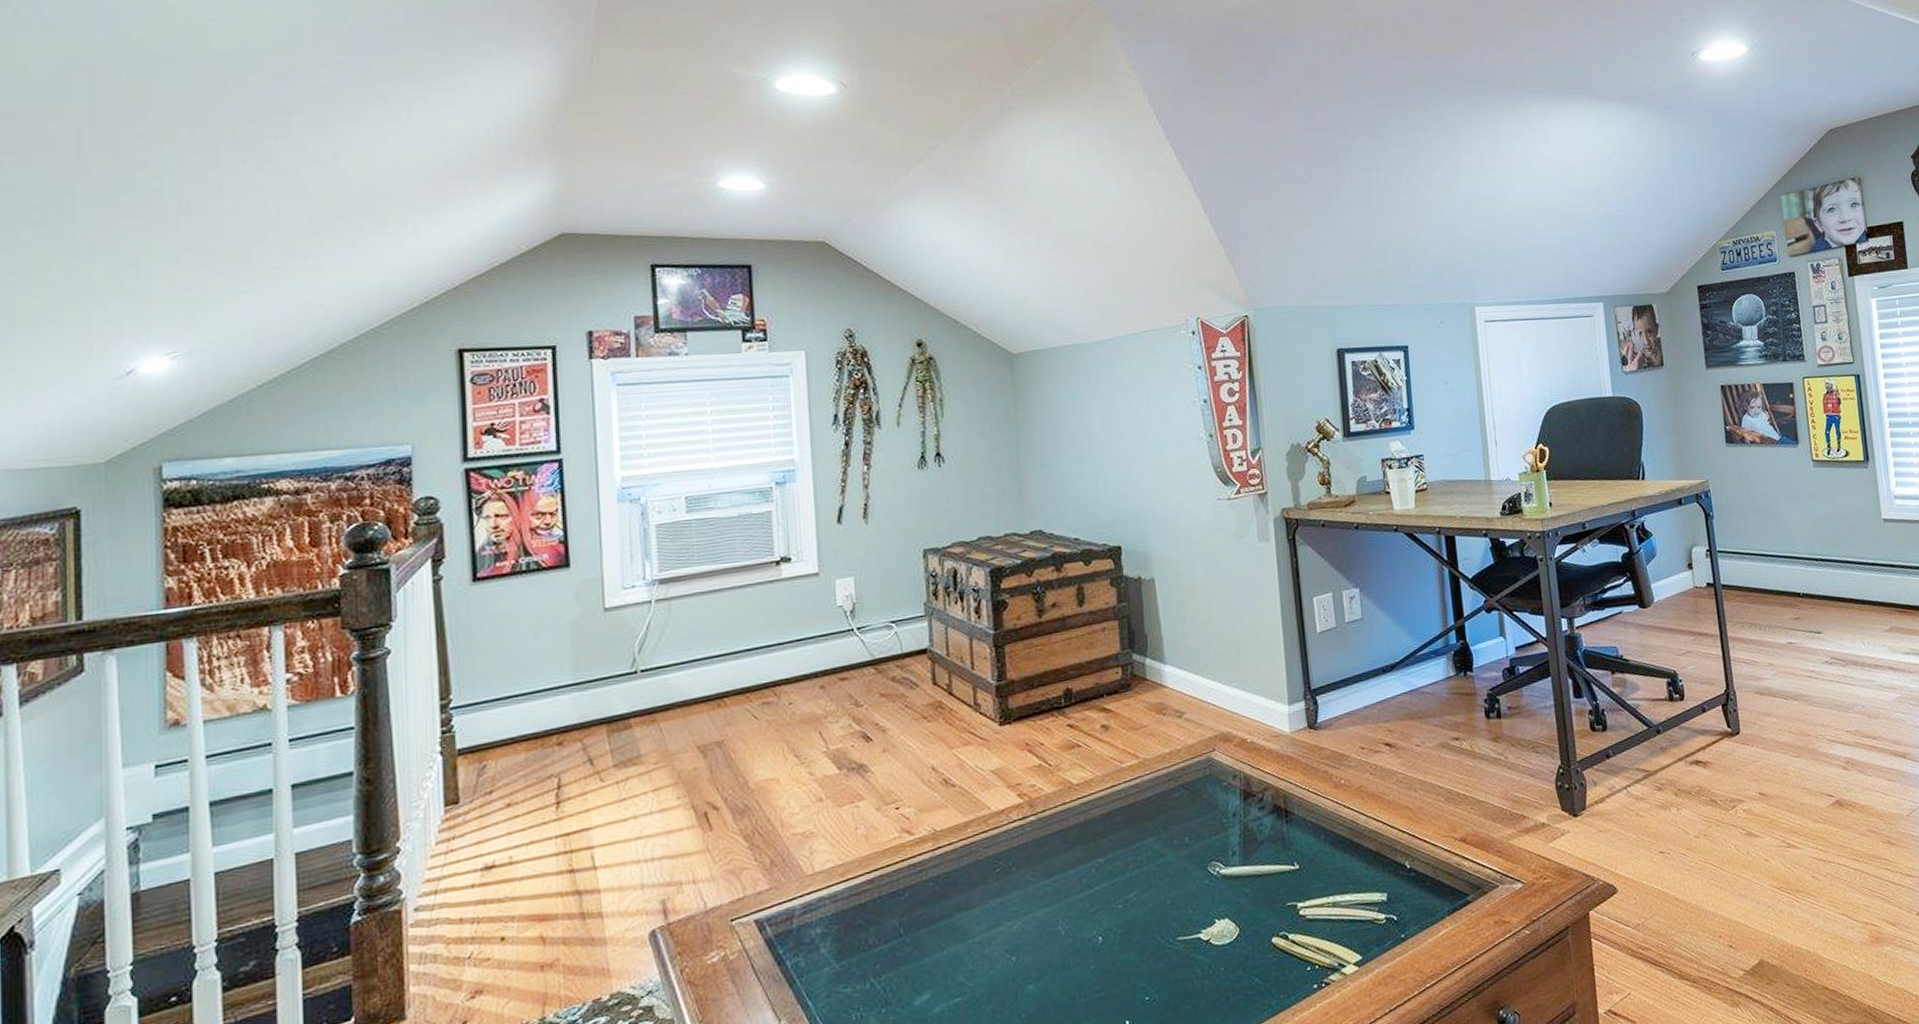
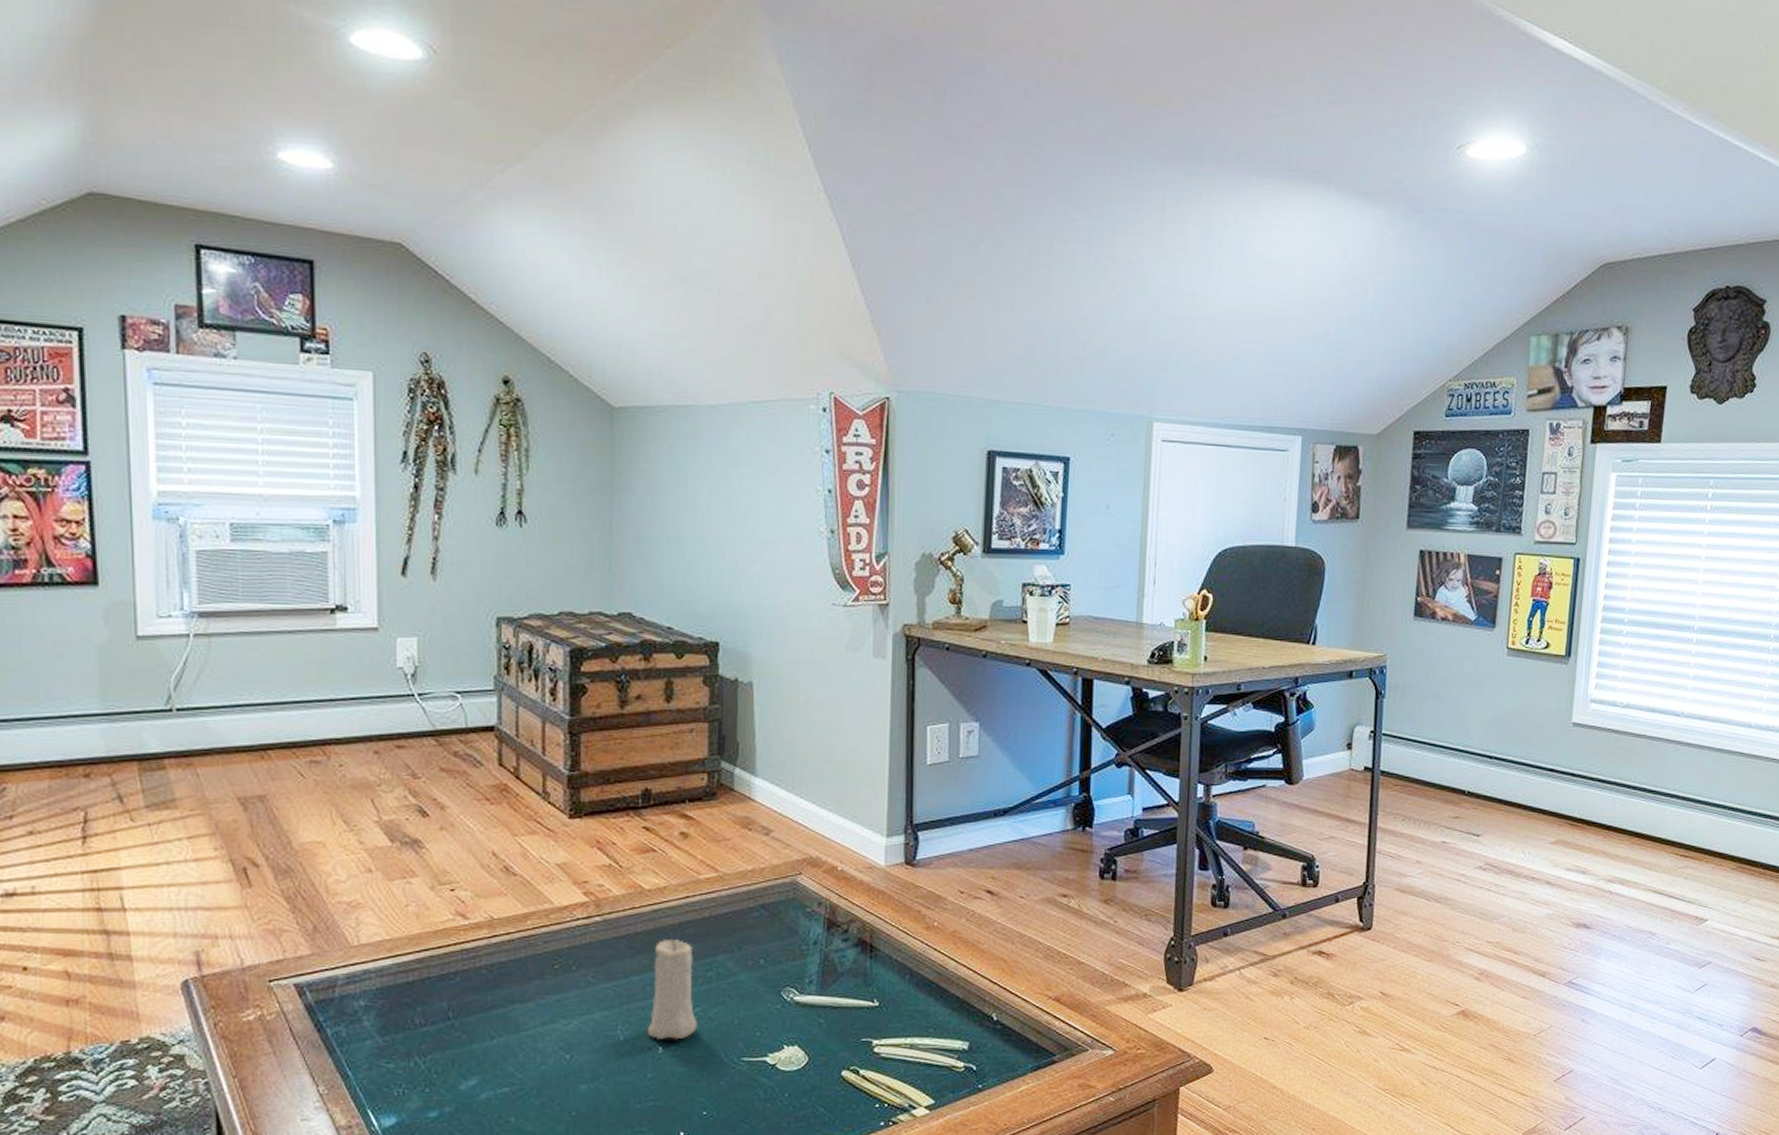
candle: none [1087,825,1133,930] -> present [648,935,697,1040]

